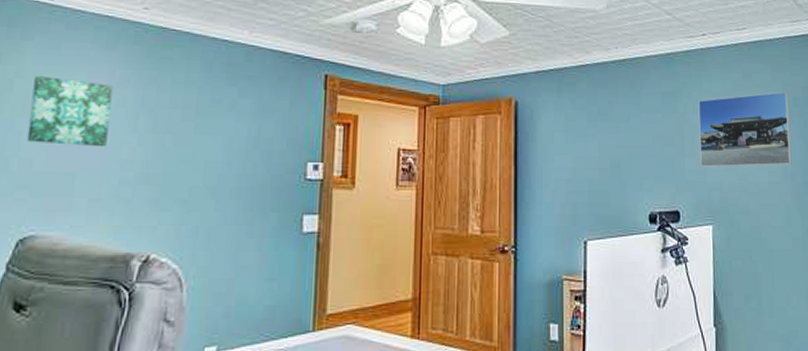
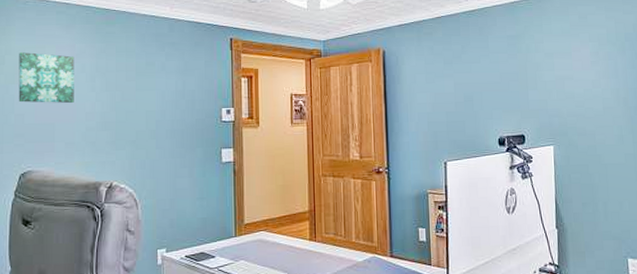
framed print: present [698,91,792,168] -> none [539,28,624,98]

